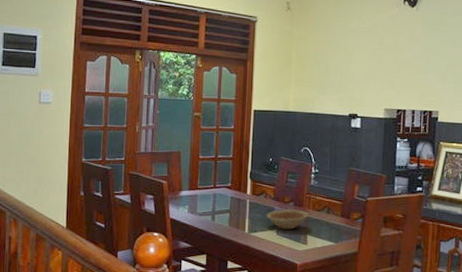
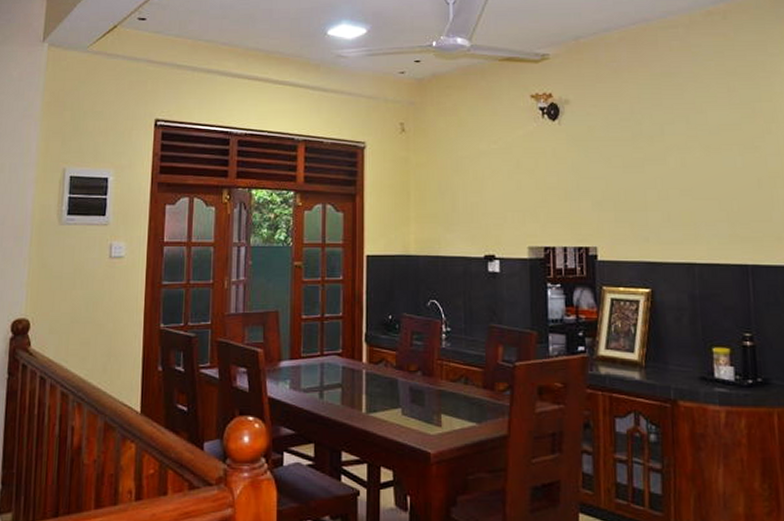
bowl: present [266,209,309,230] -> none [387,381,442,407]

